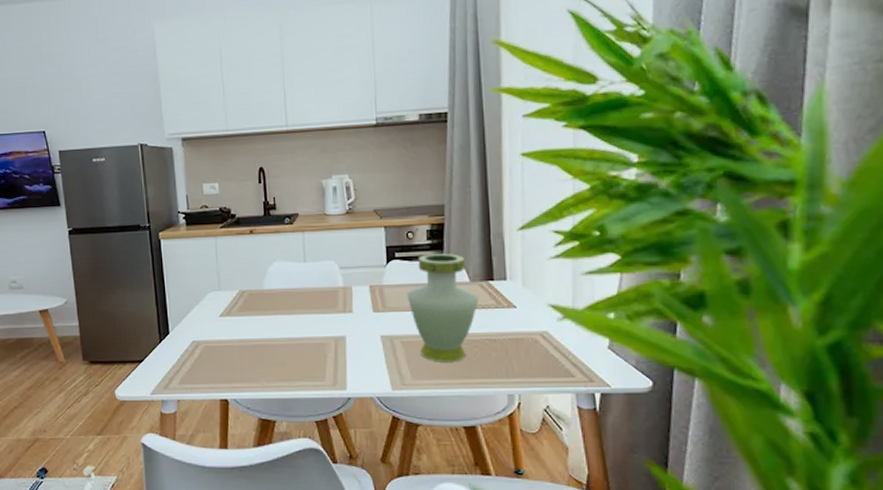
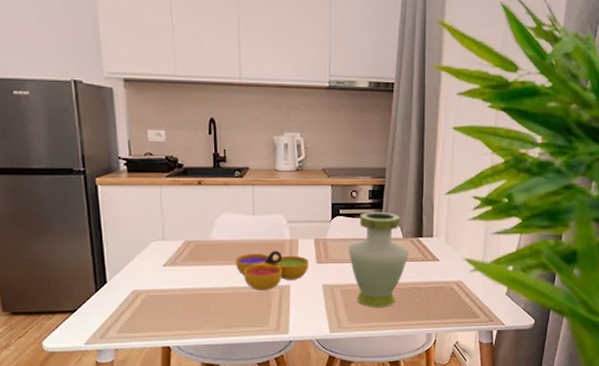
decorative bowl: none [288,298,365,342] -> present [235,250,308,290]

